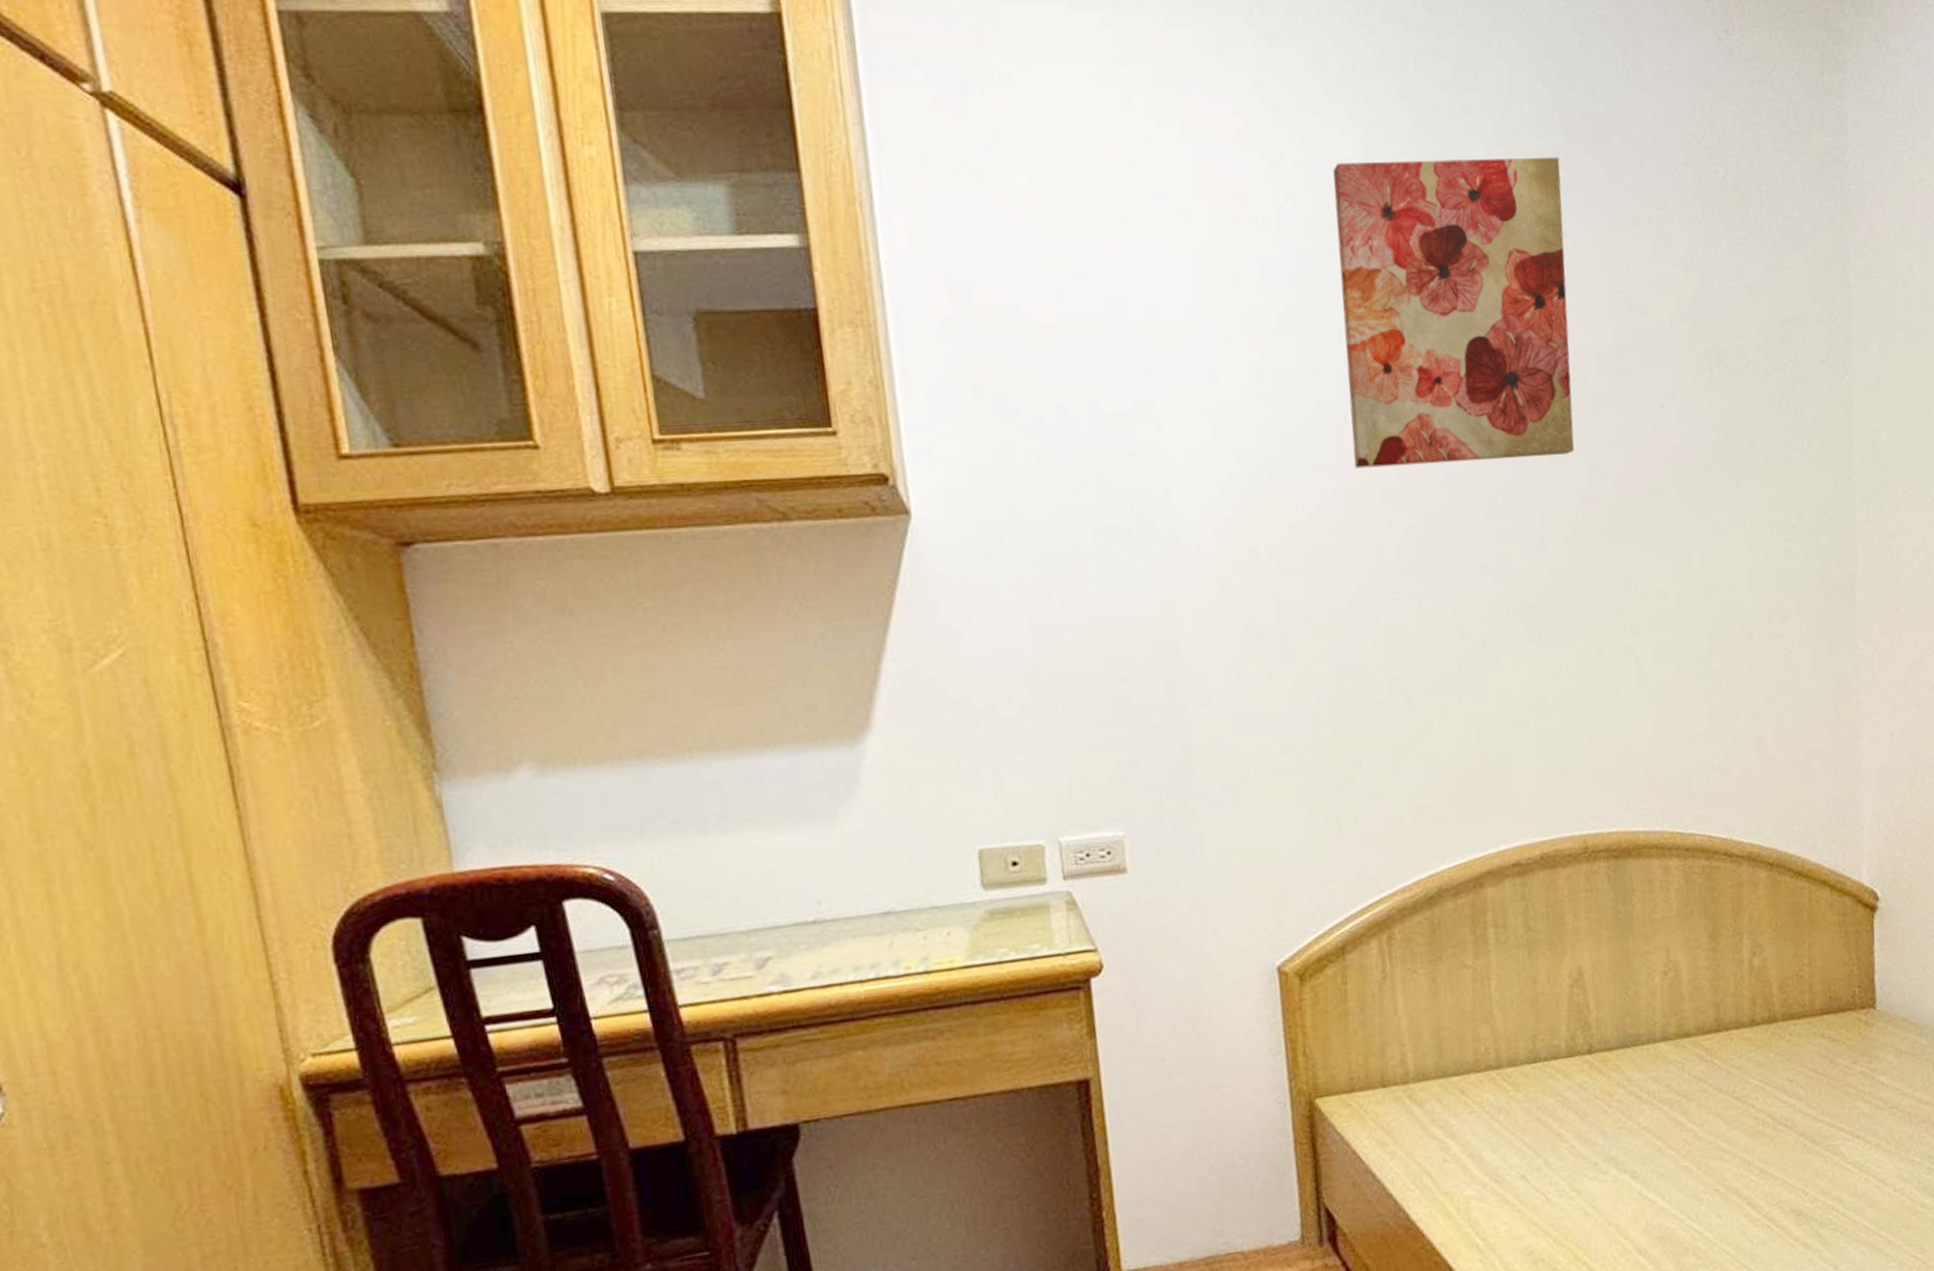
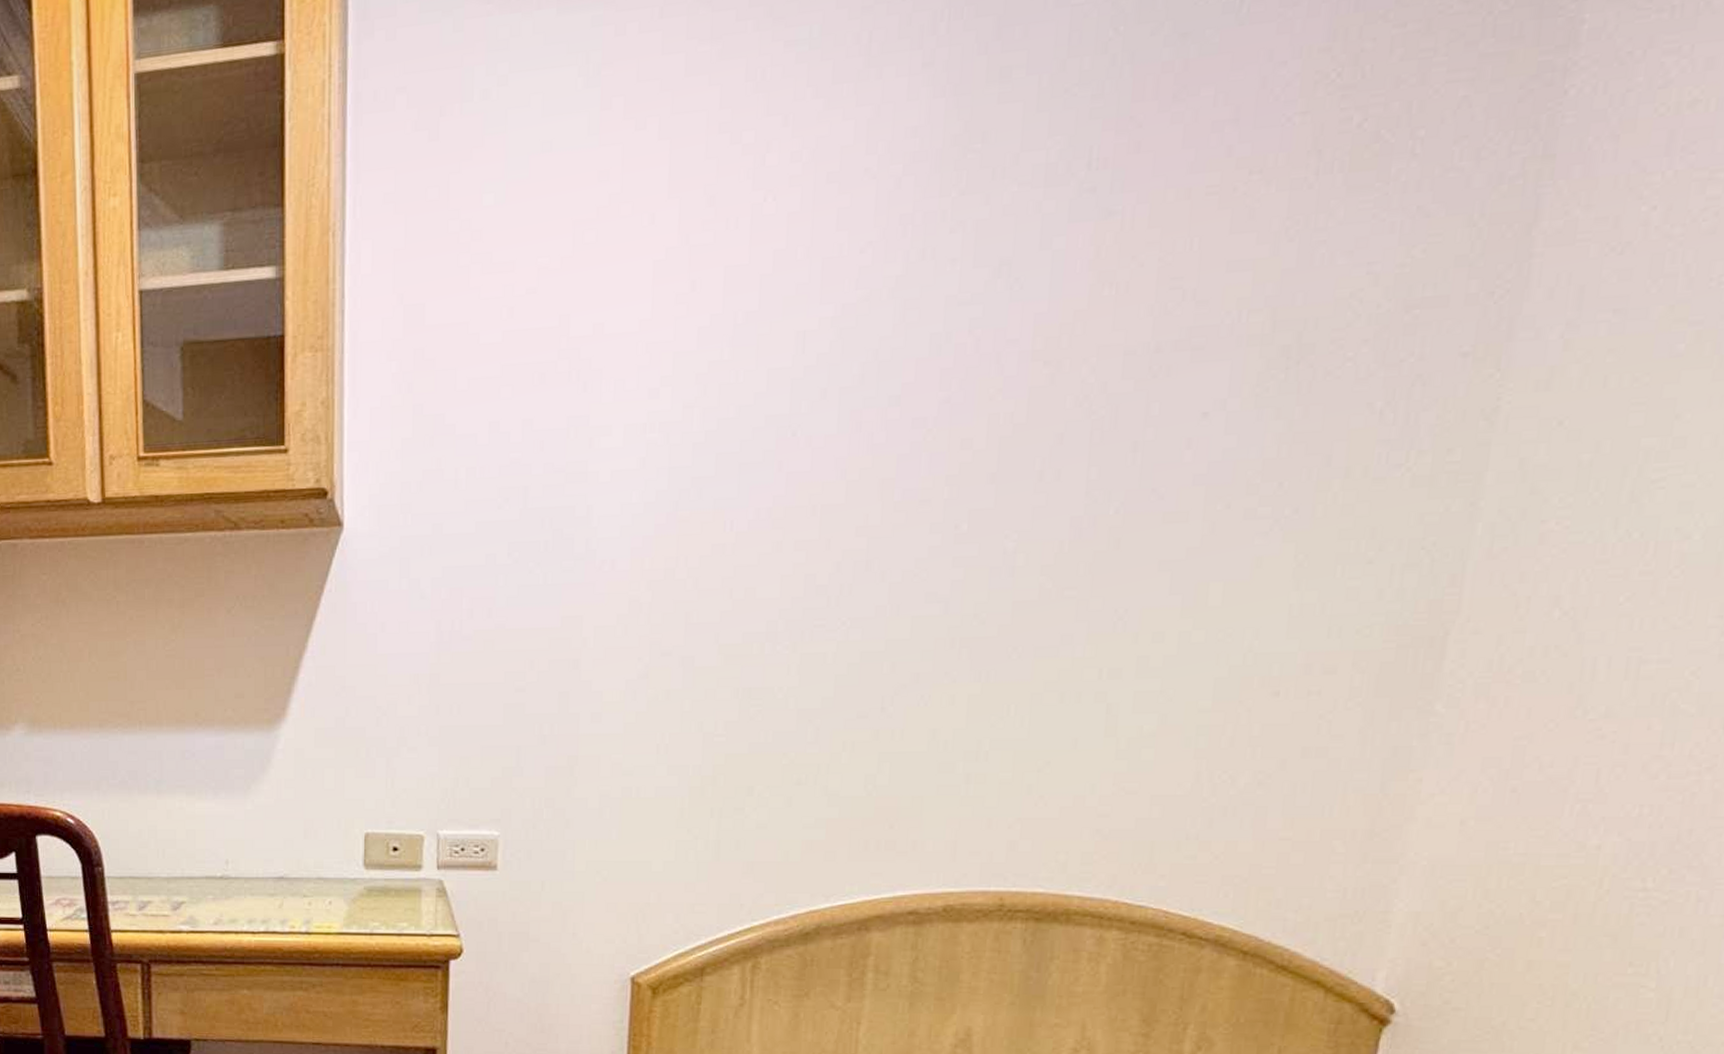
wall art: present [1333,157,1574,469] -> none [797,119,1121,487]

